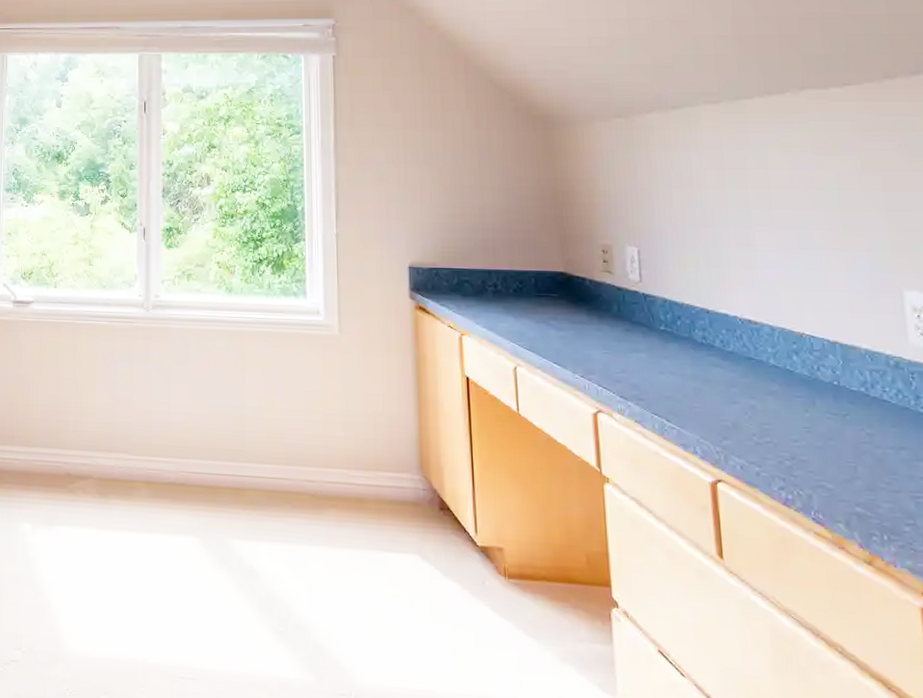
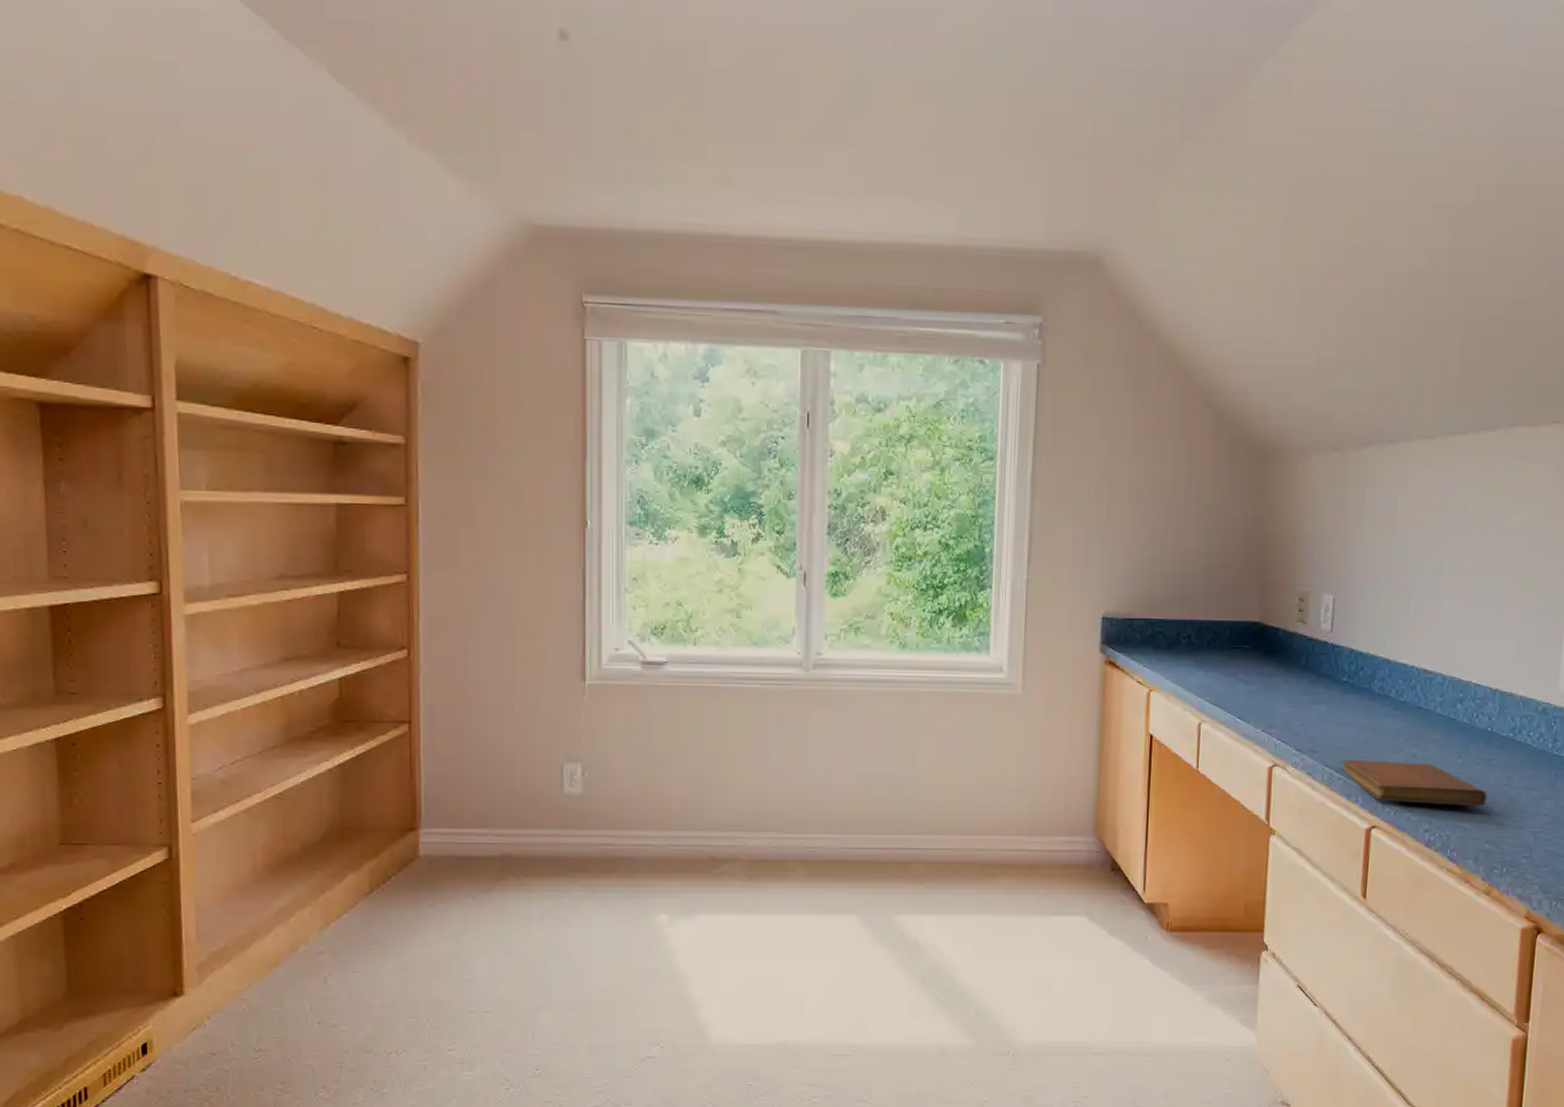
notebook: none [671,408,848,464] -> present [1341,759,1487,806]

